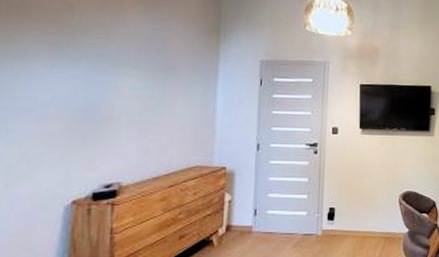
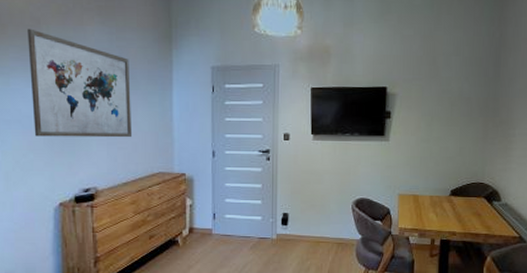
wall art: none [50,12,172,129] -> present [27,28,133,138]

